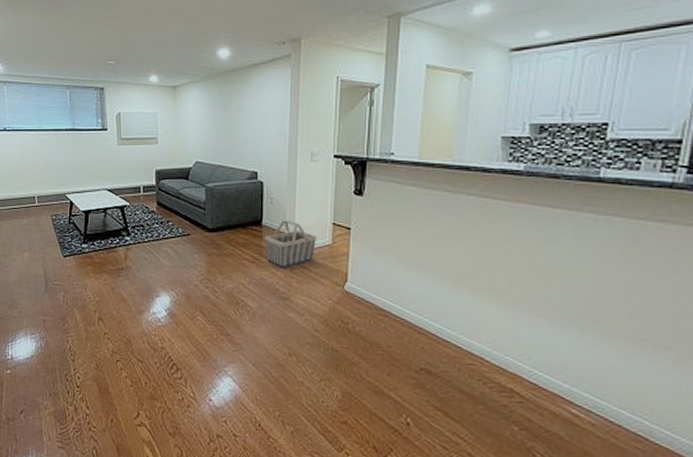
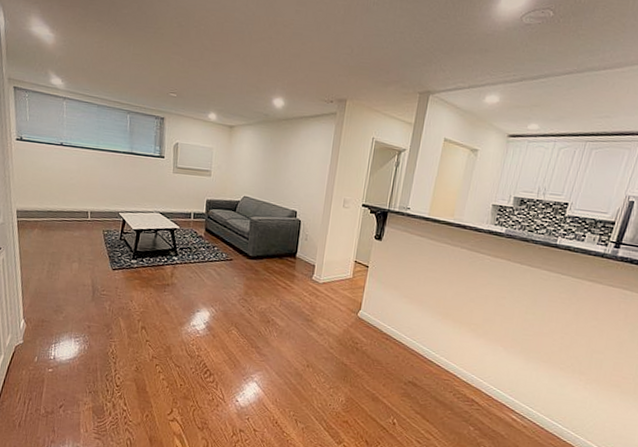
basket: present [264,219,316,269] -> none [296,254,340,296]

